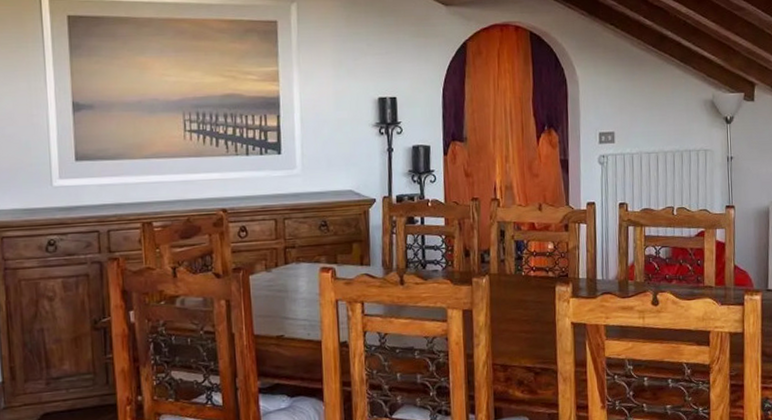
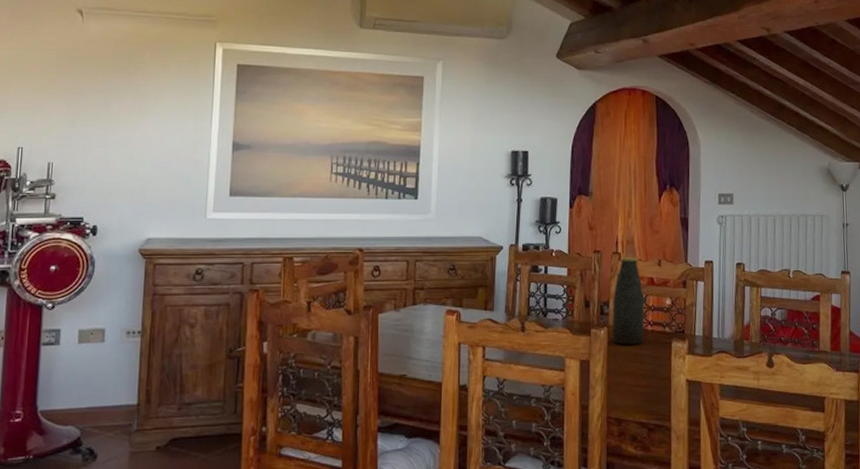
bottle: none [493,203,527,292] -> present [612,257,645,345]

